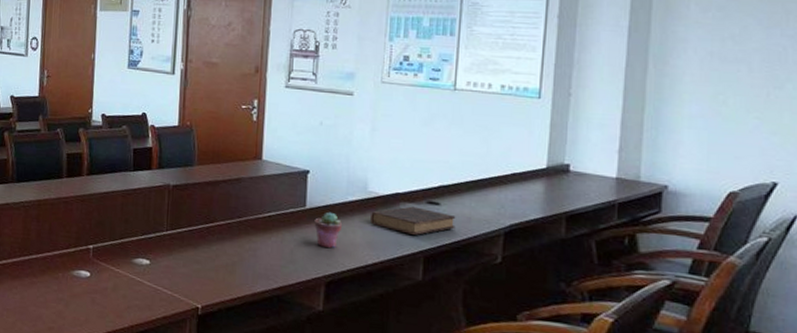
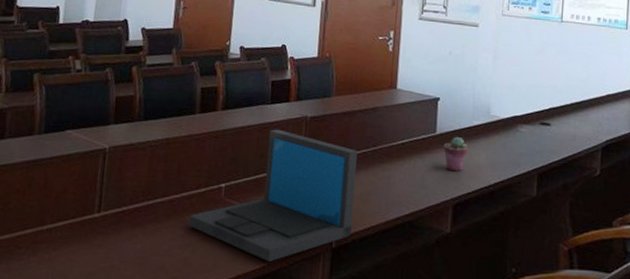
laptop: none [61,196,222,322] -> present [189,129,357,262]
book: present [369,206,456,235] -> none [492,128,563,154]

